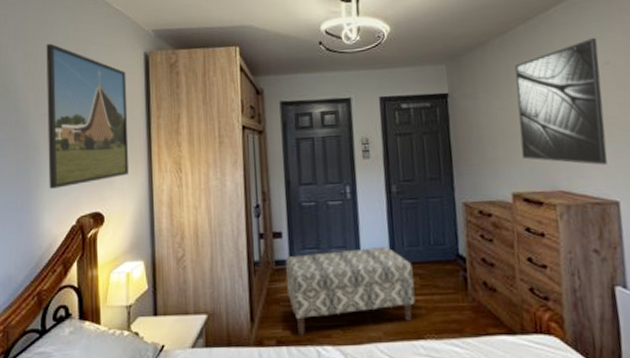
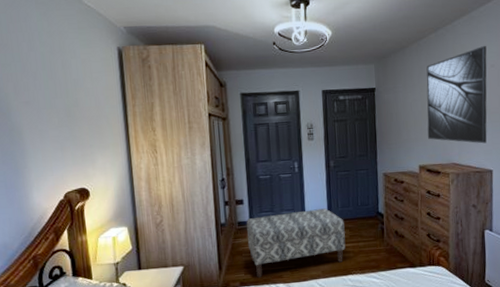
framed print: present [46,43,129,189] -> none [21,36,110,169]

